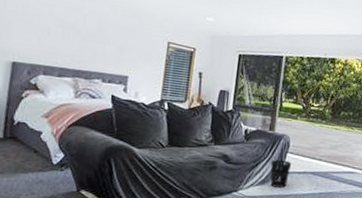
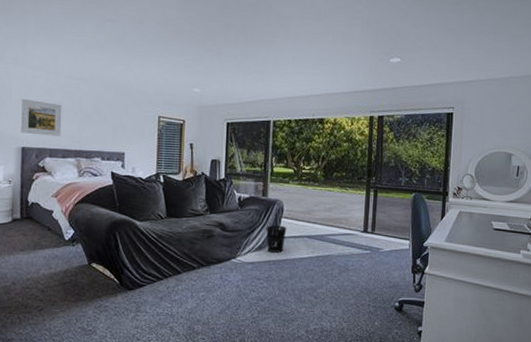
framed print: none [13,10,63,54] -> present [21,98,62,136]

